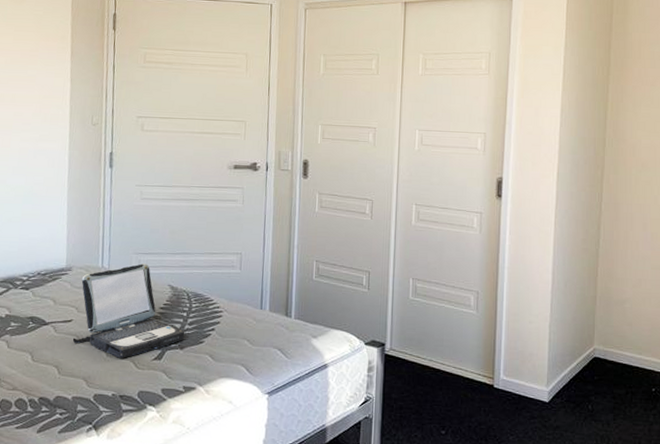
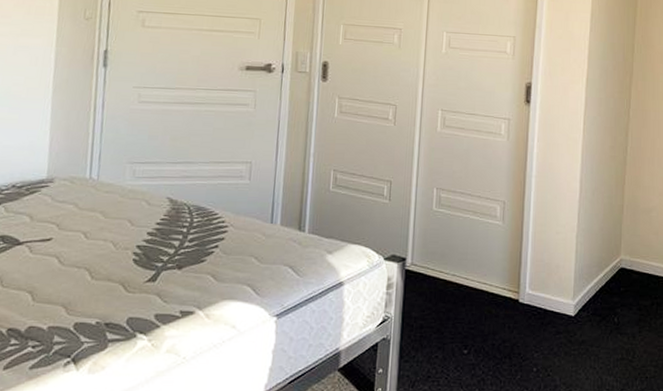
laptop: present [73,263,185,358] -> none [52,174,185,281]

